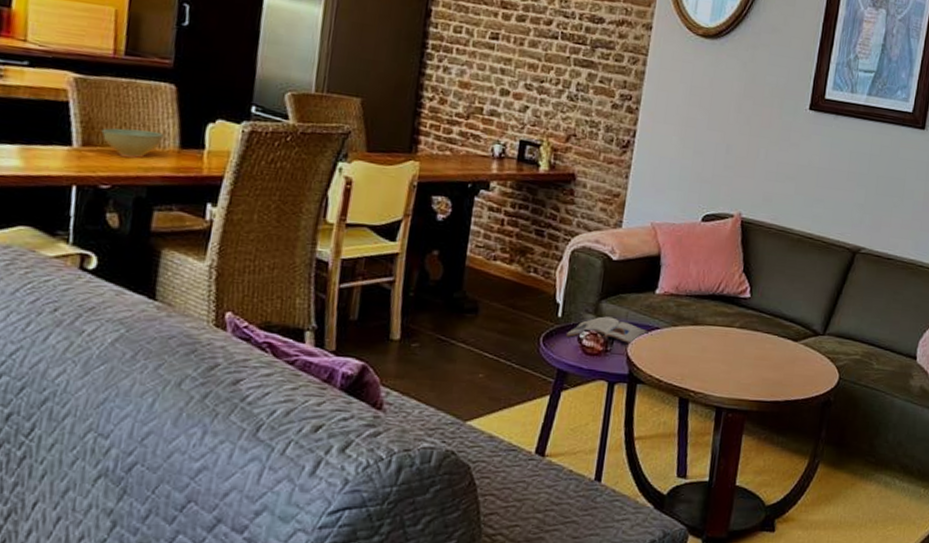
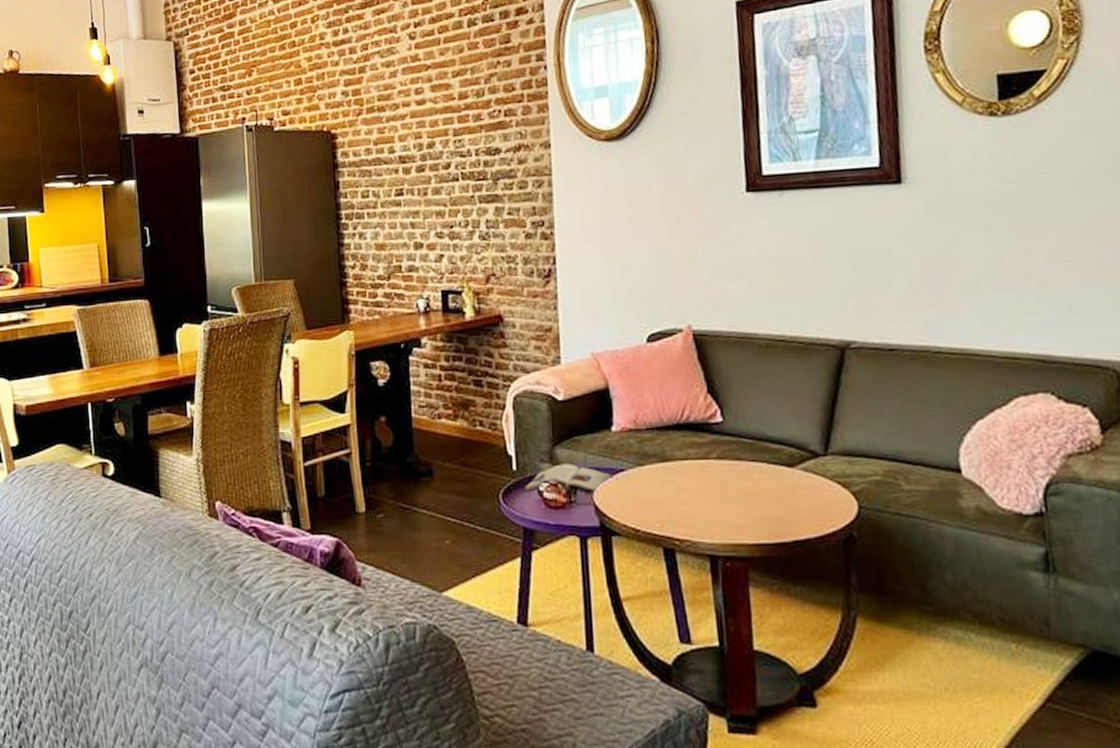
bowl: present [101,128,164,159] -> none [102,344,146,372]

